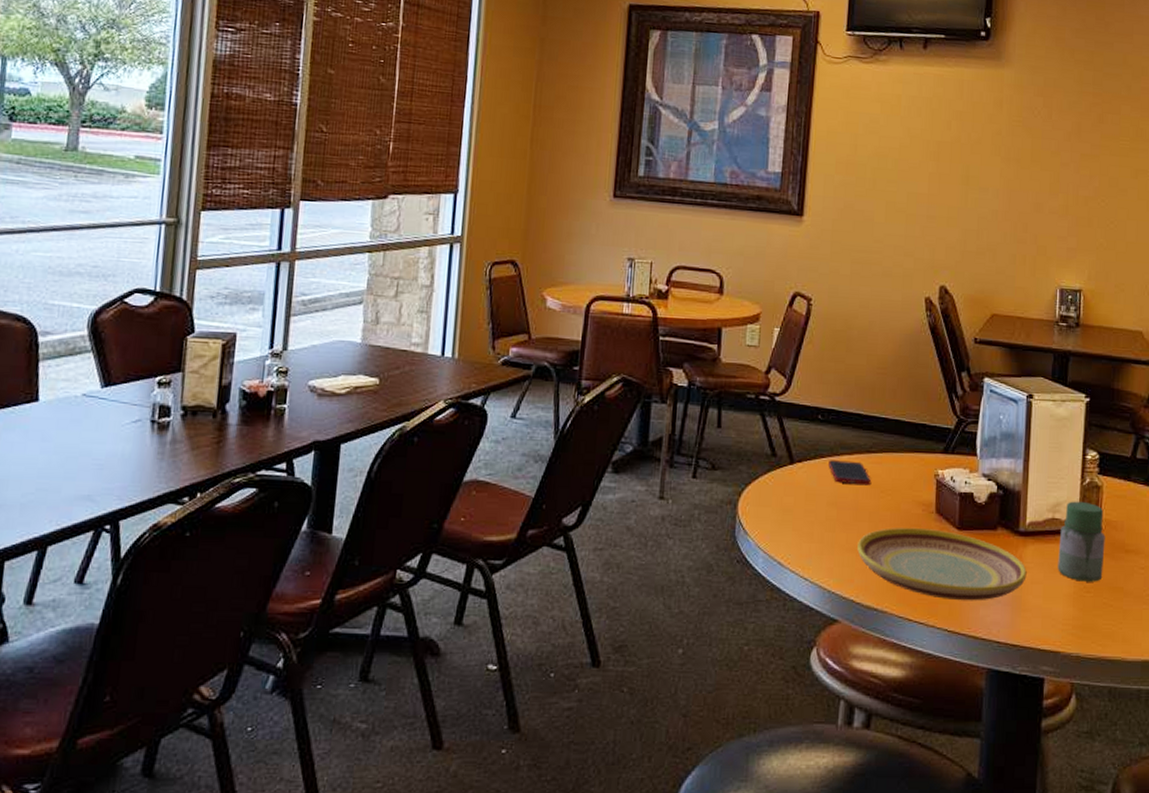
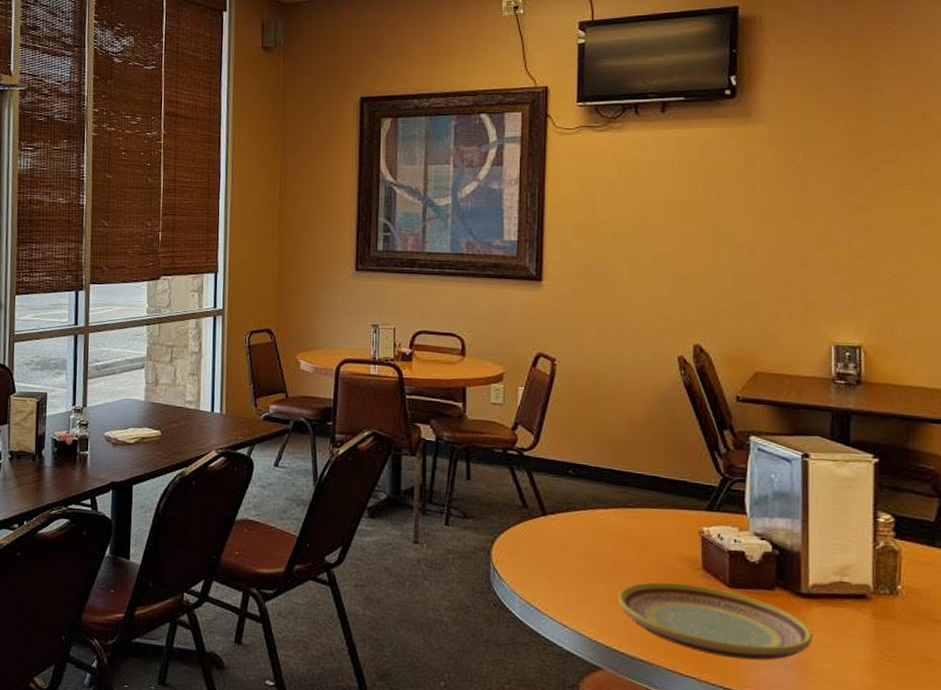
cell phone: present [828,460,871,486] -> none [582,513,628,539]
jar: present [1058,501,1106,582] -> none [850,565,908,651]

